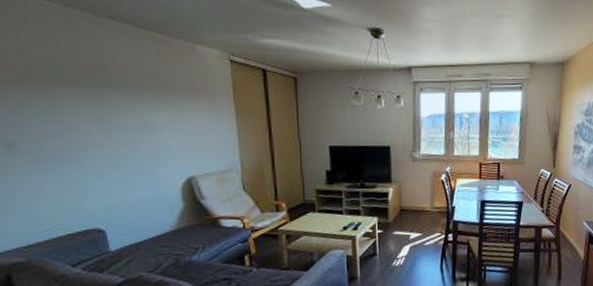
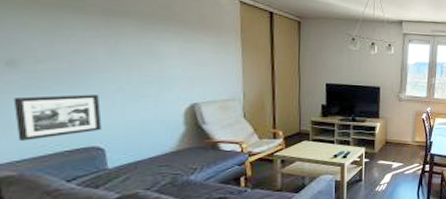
picture frame: none [15,174,101,226] -> present [13,94,102,141]

